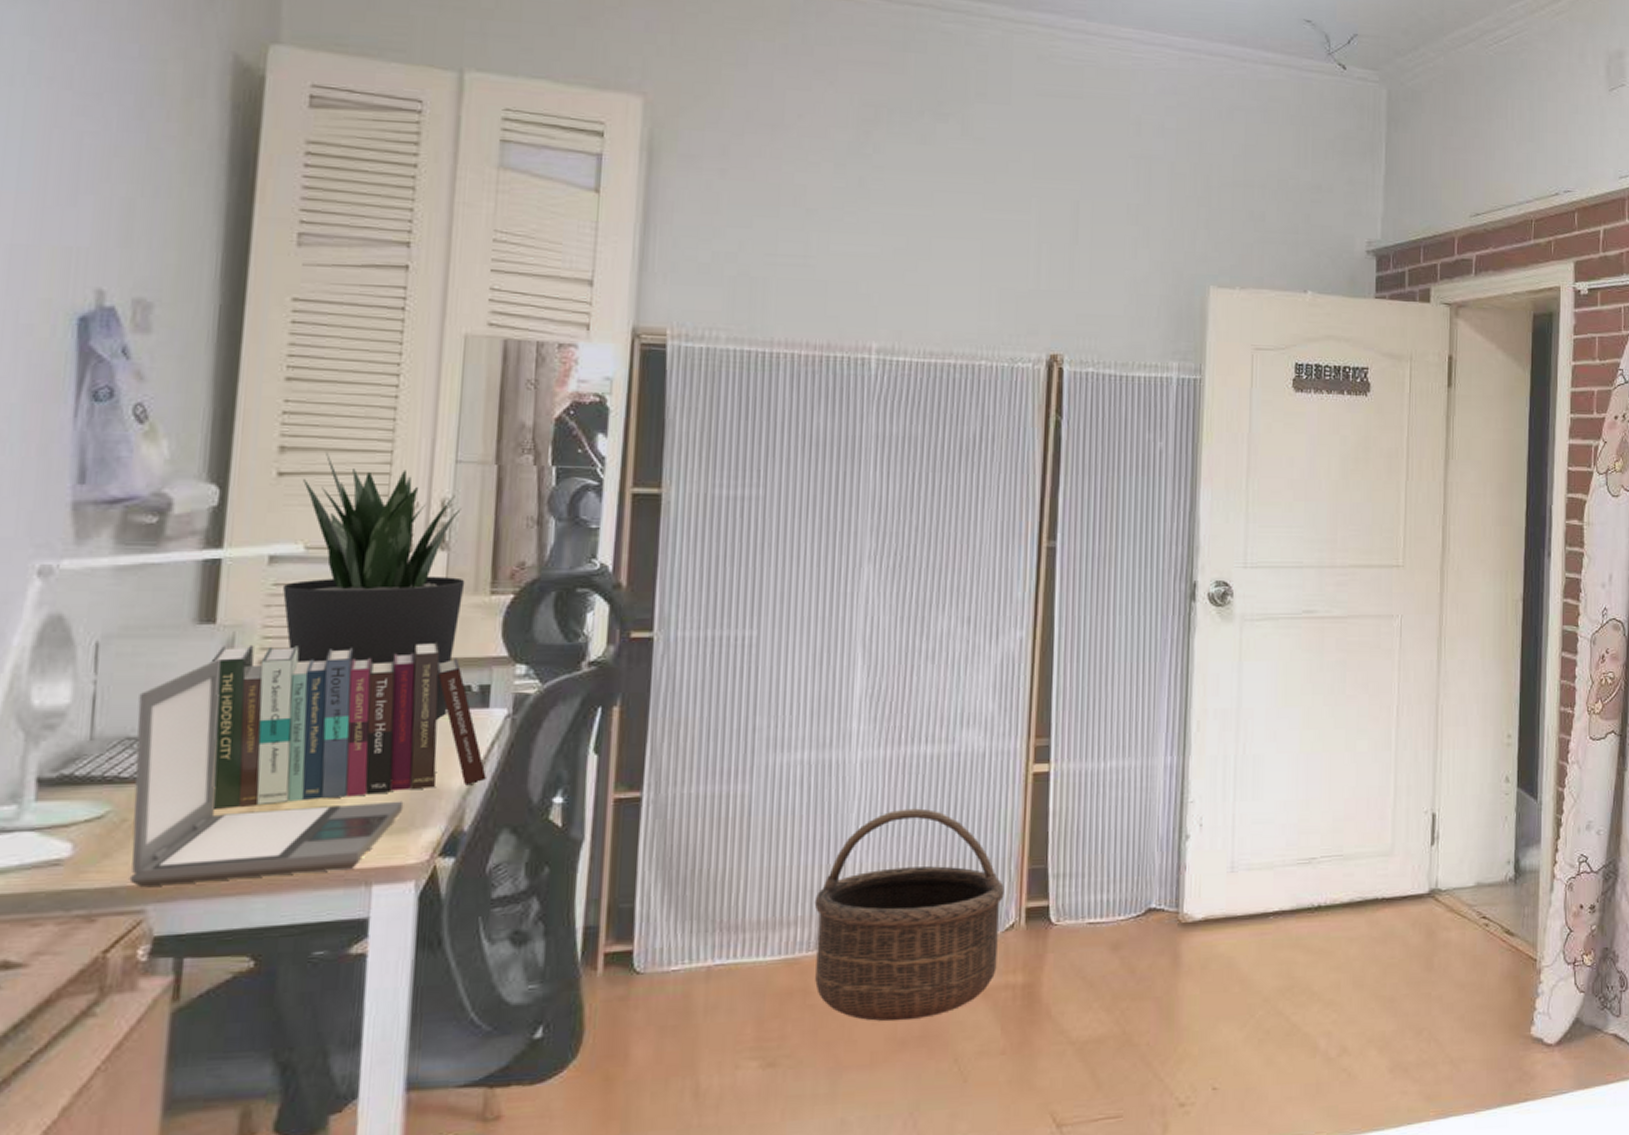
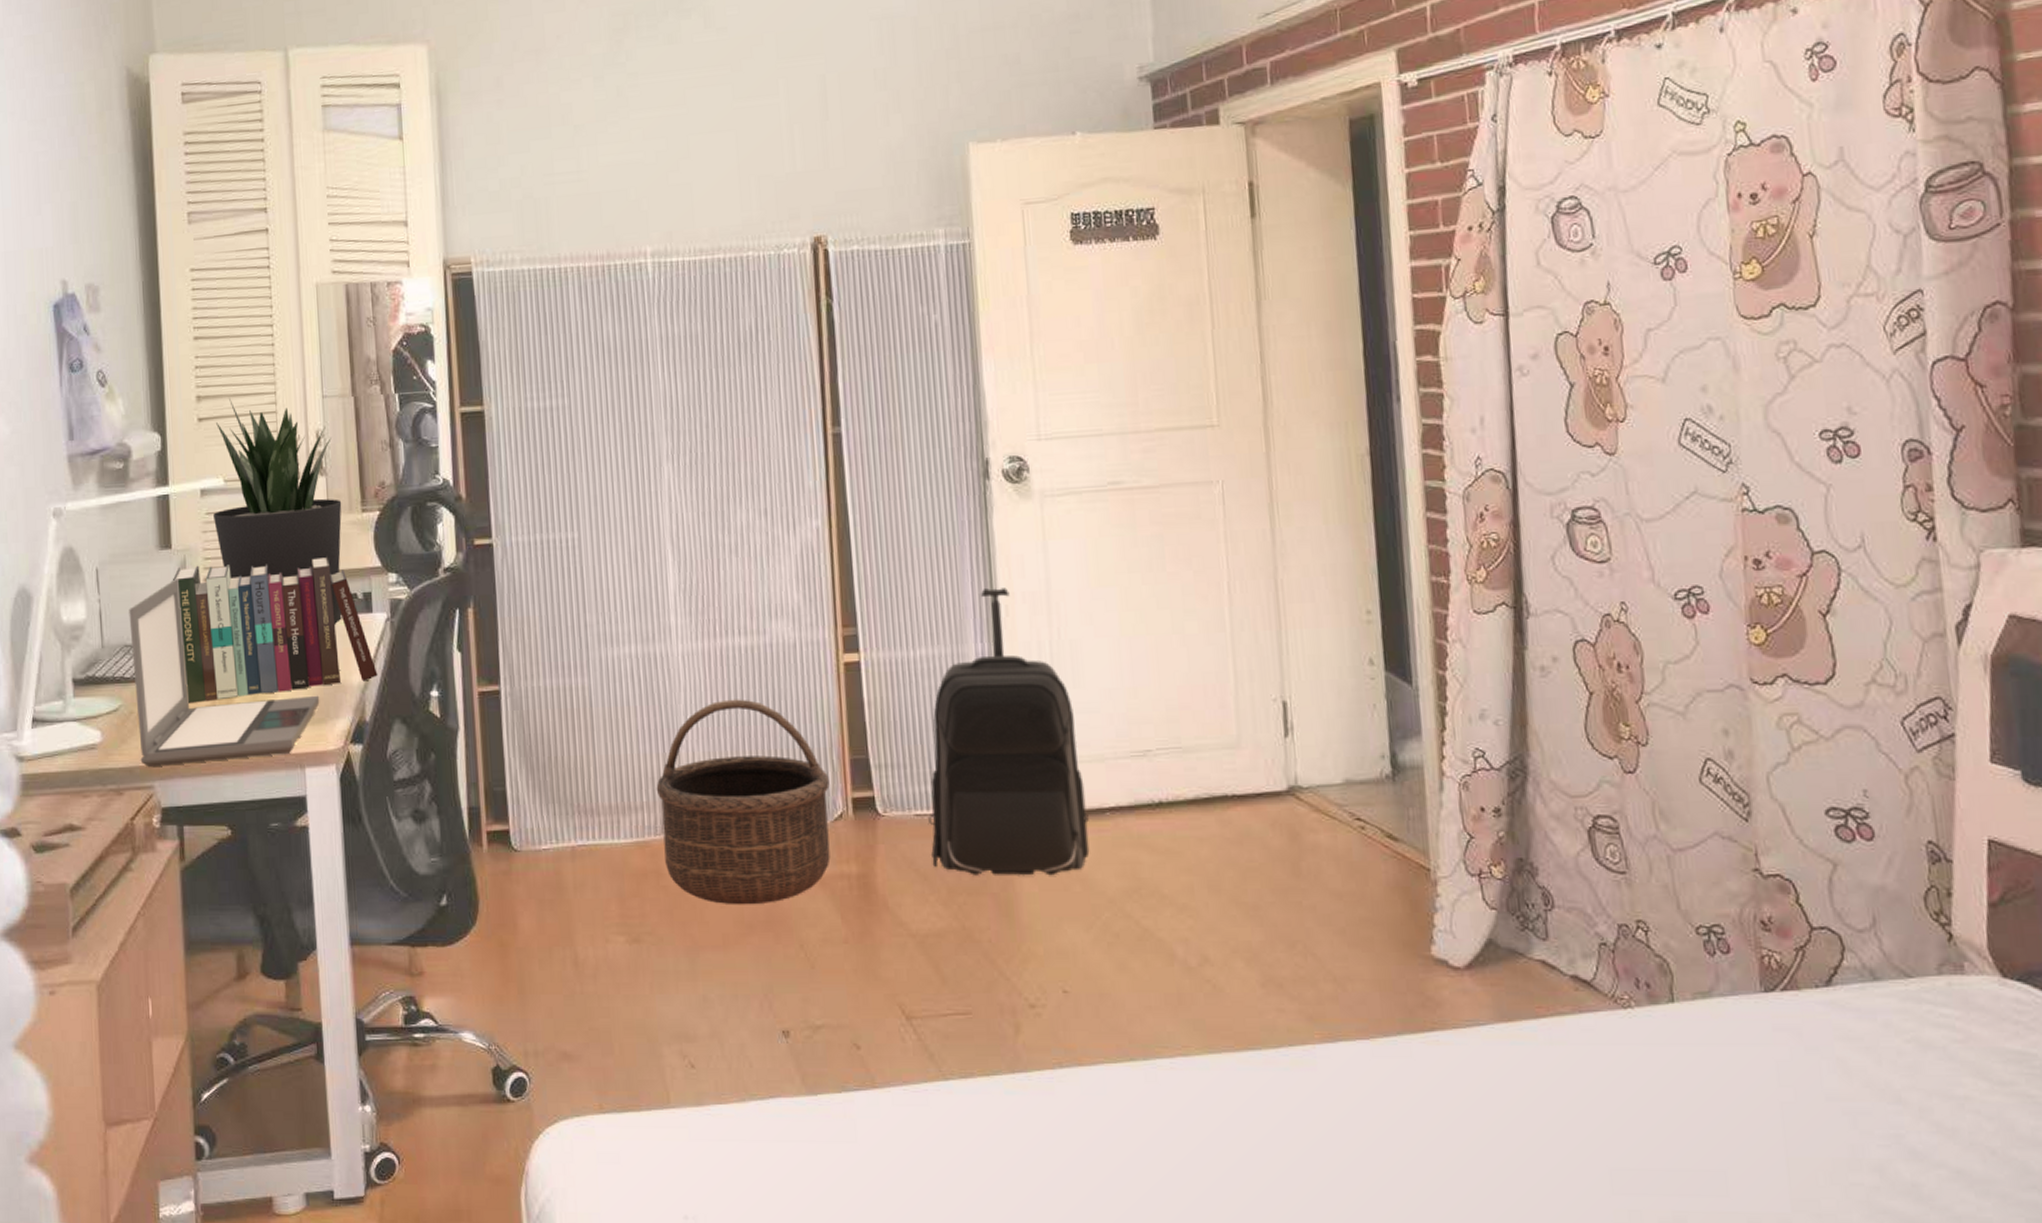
rolling backpack: none [1100,704,1253,981] -> present [928,588,1090,876]

